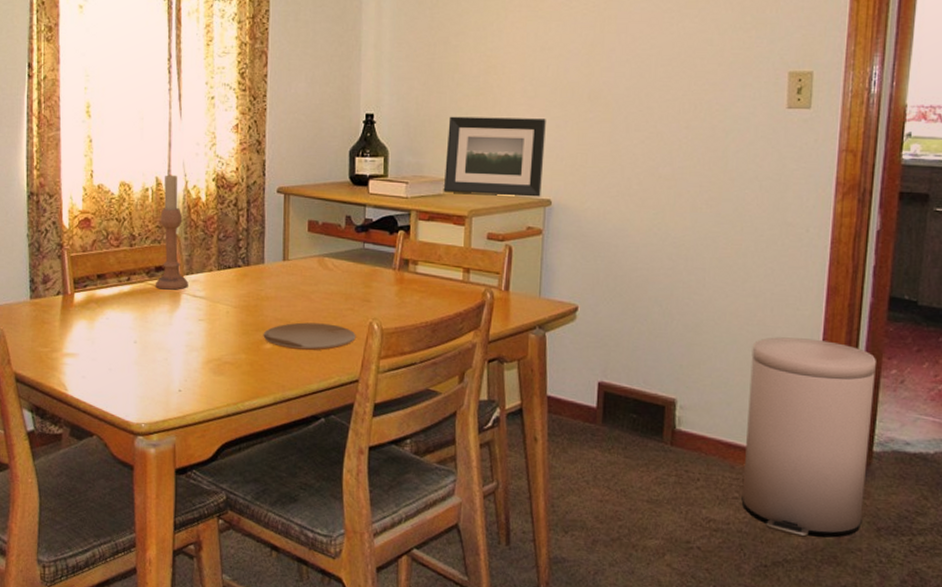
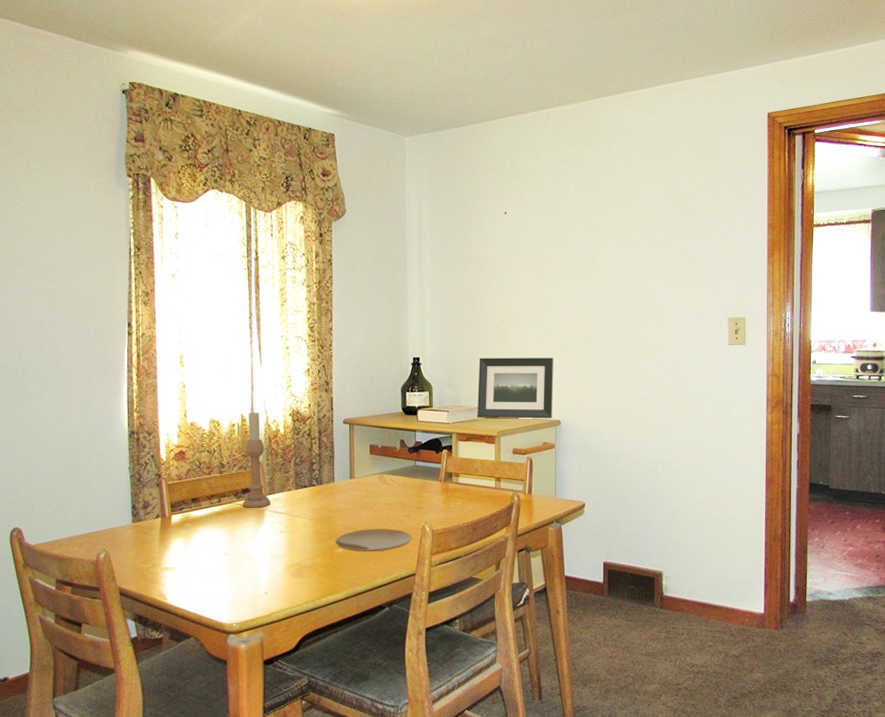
pedal bin: present [741,337,876,538] -> none [715,518,804,673]

